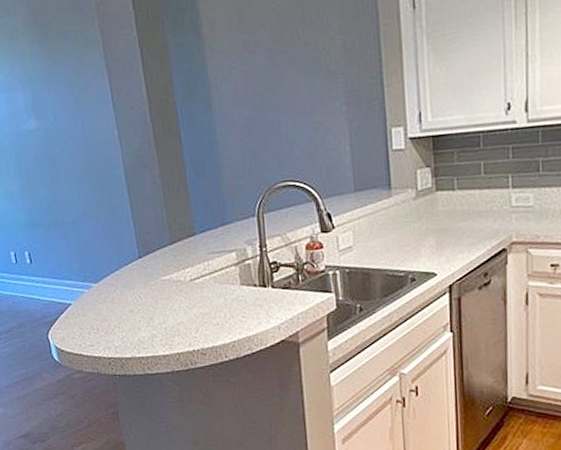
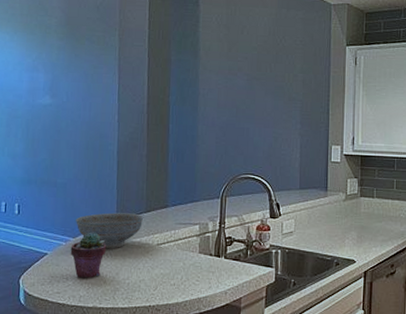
decorative bowl: none [94,246,170,292] -> present [76,212,144,249]
potted succulent: none [94,275,135,327] -> present [70,233,107,278]

